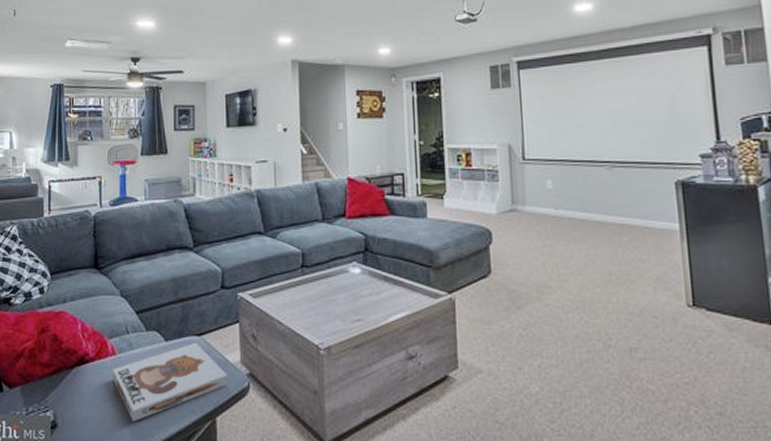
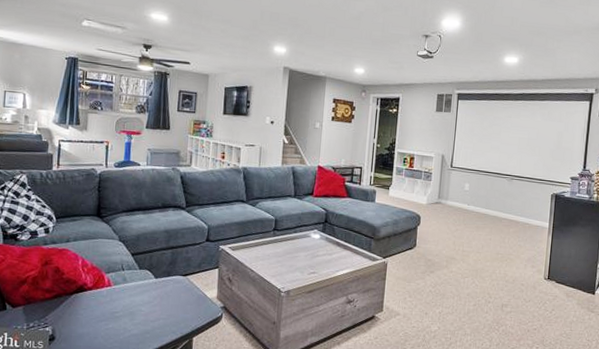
board game: present [113,342,228,422] -> none [107,280,205,339]

